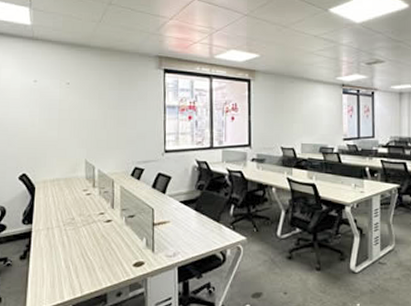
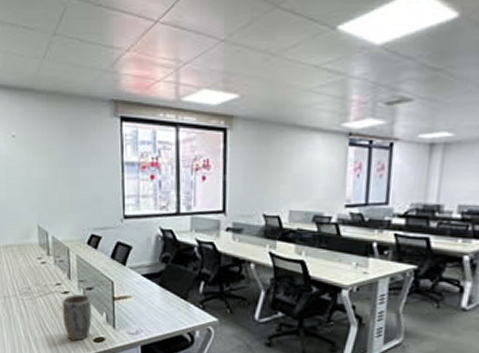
plant pot: none [104,221,133,267] -> present [62,294,92,341]

